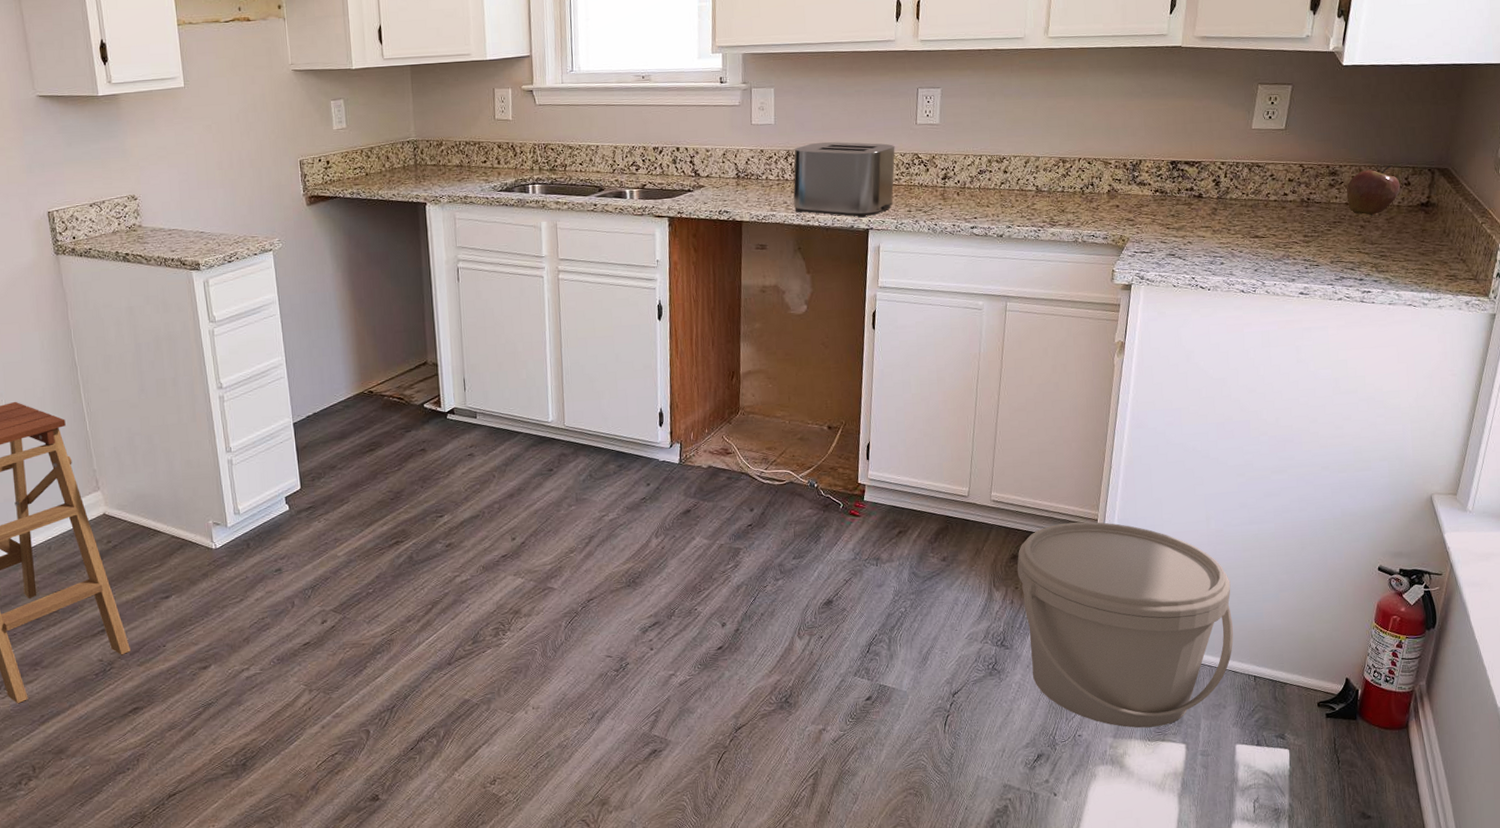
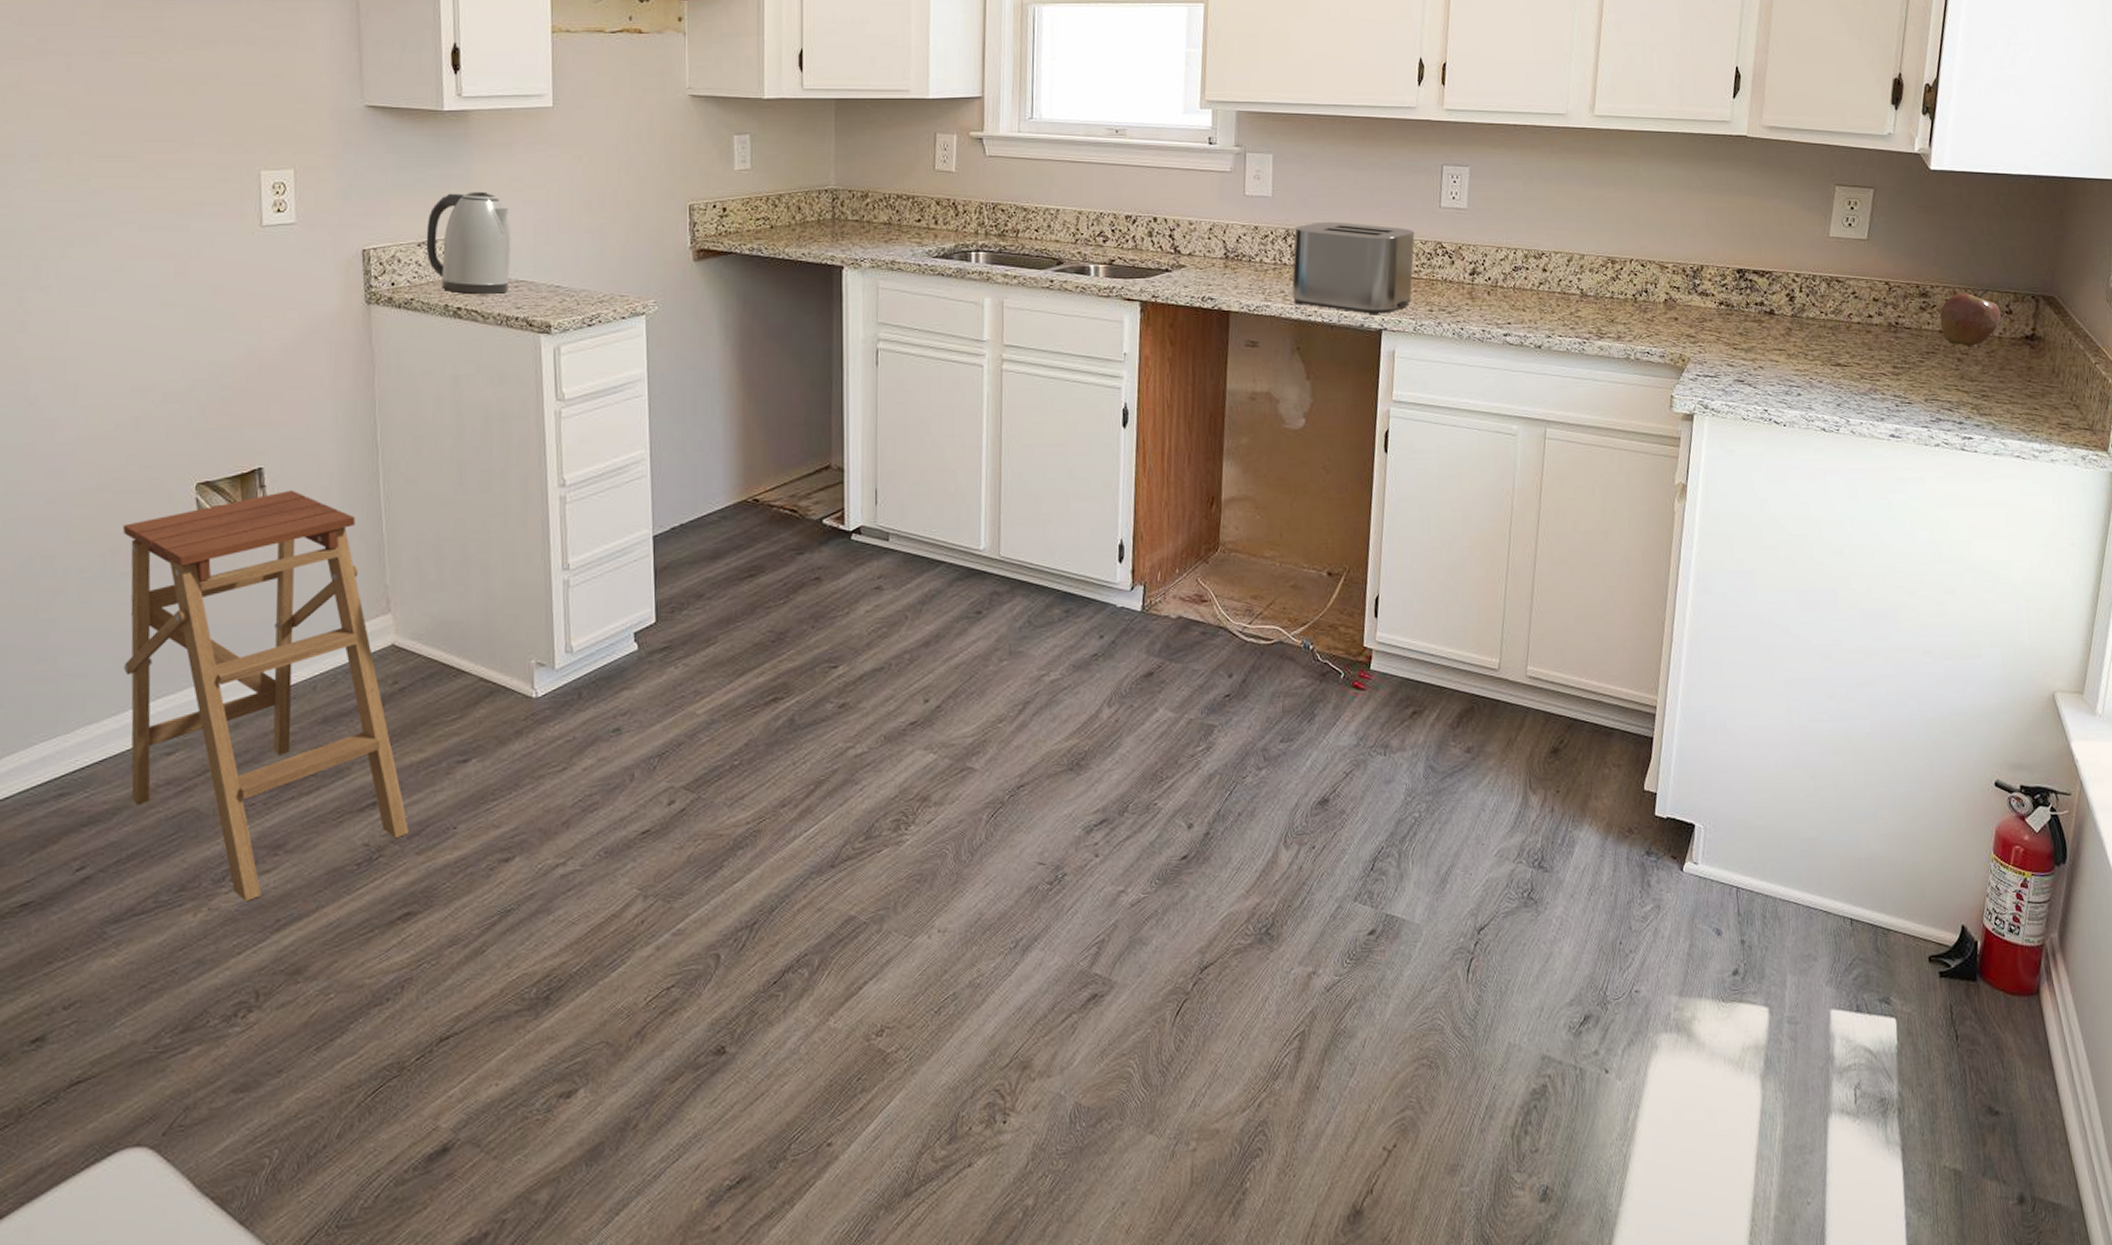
kettle: none [95,159,164,242] -> present [426,191,511,294]
bucket: present [1017,521,1234,728] -> none [1558,708,1824,984]

